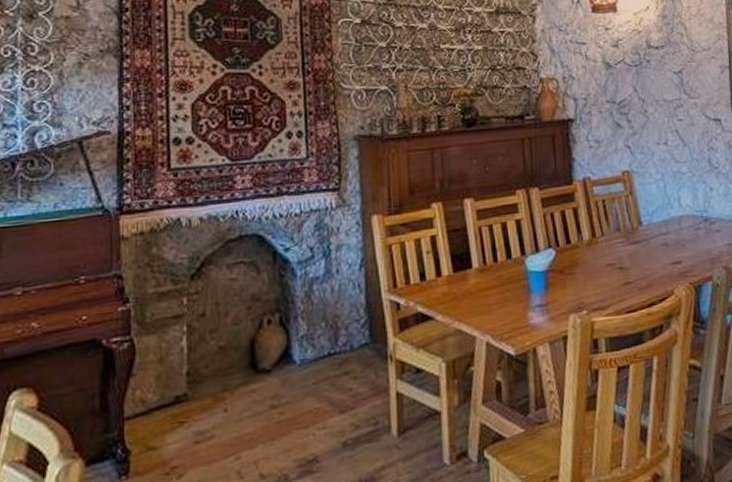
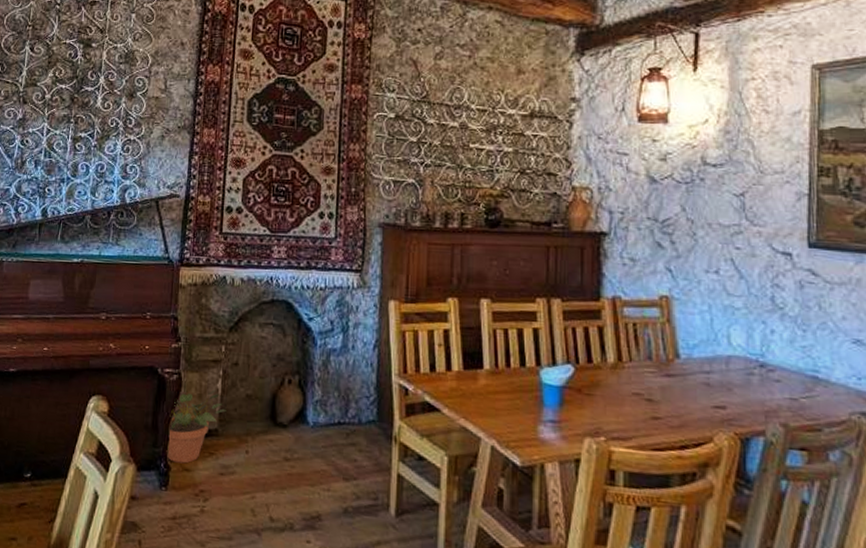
potted plant: none [122,349,196,445] -> present [166,389,226,464]

